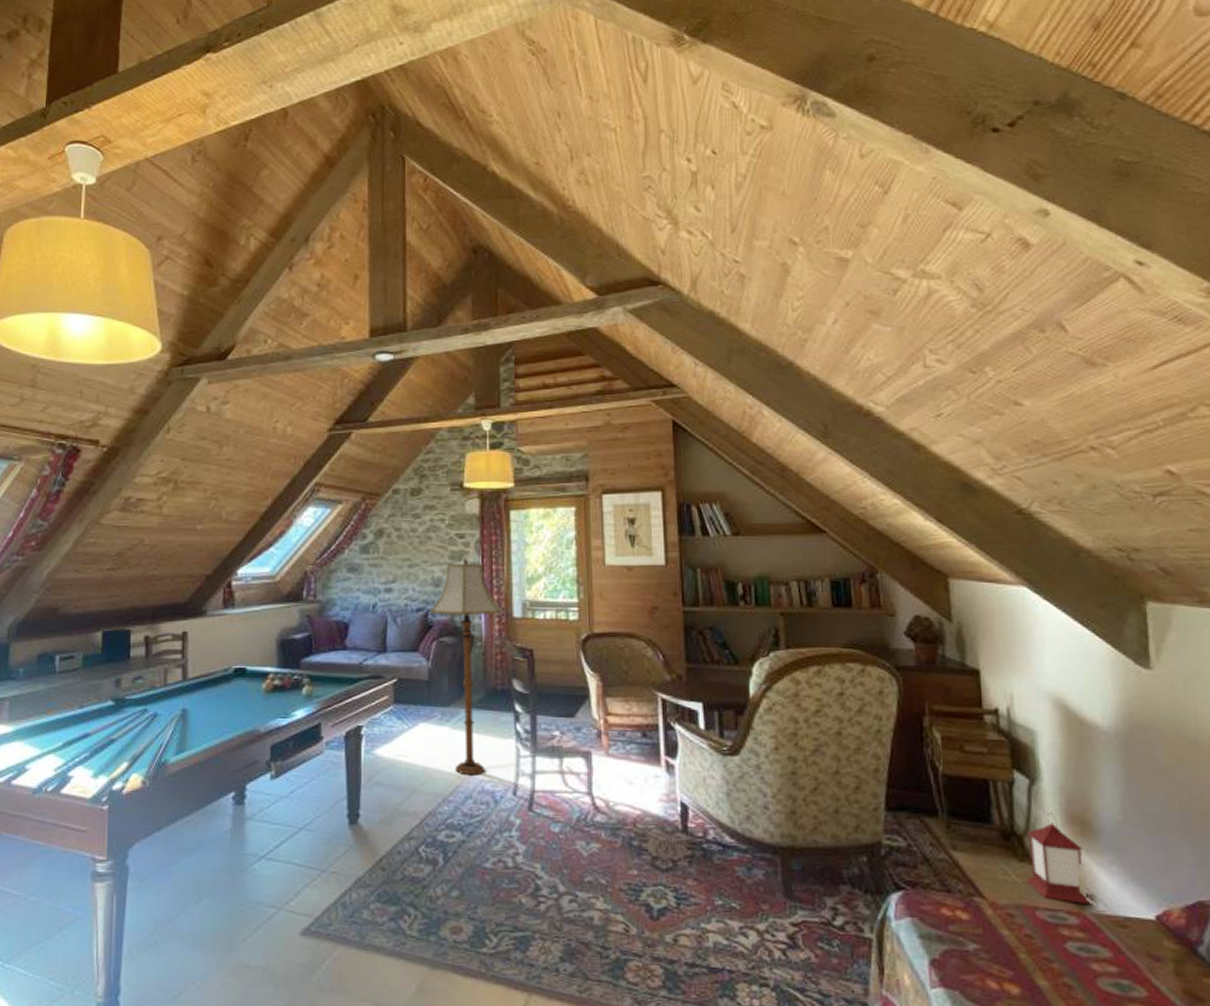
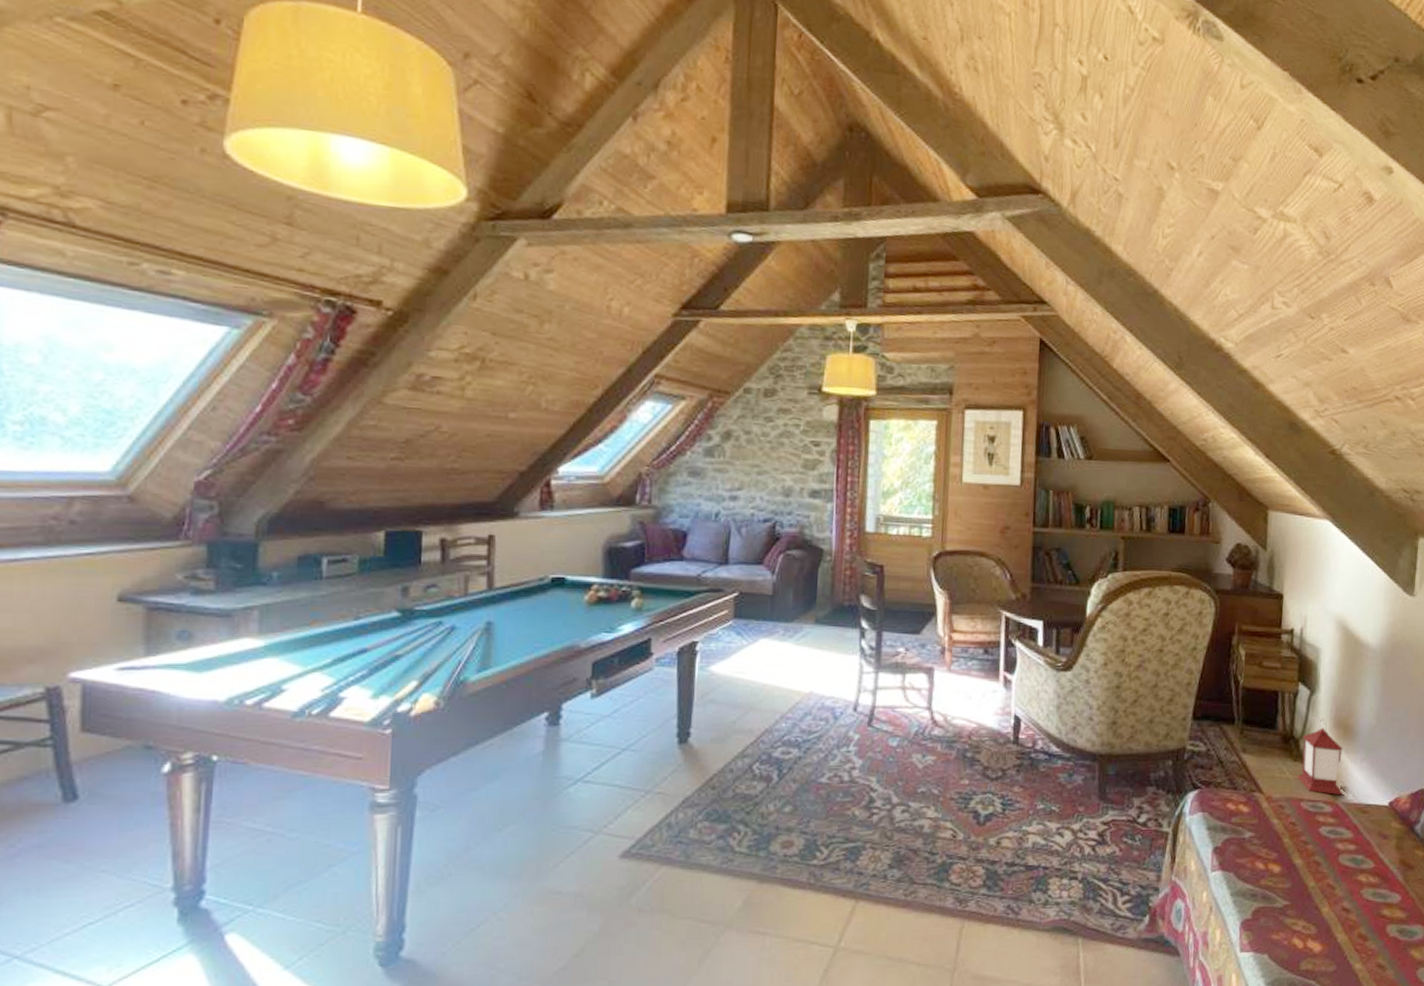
floor lamp: present [431,557,501,776] -> none [779,466,854,692]

